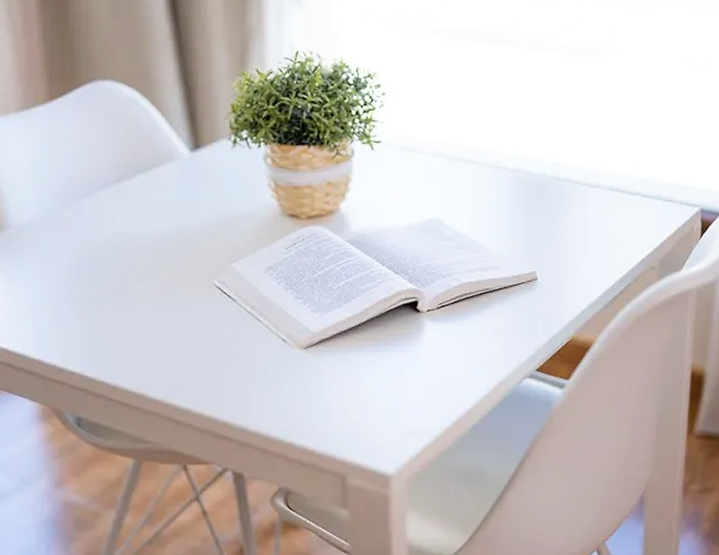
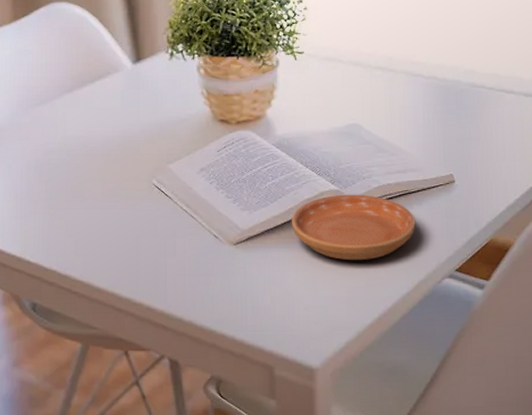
saucer: none [366,293,497,363] -> present [291,194,416,261]

